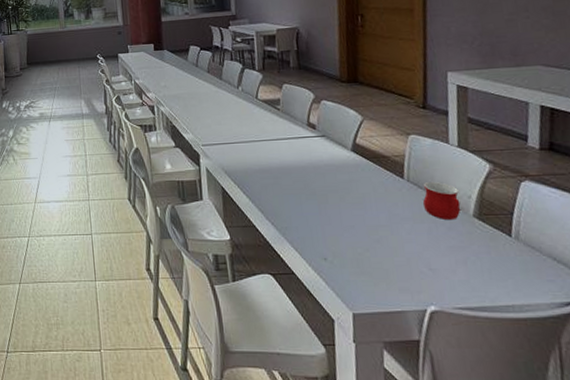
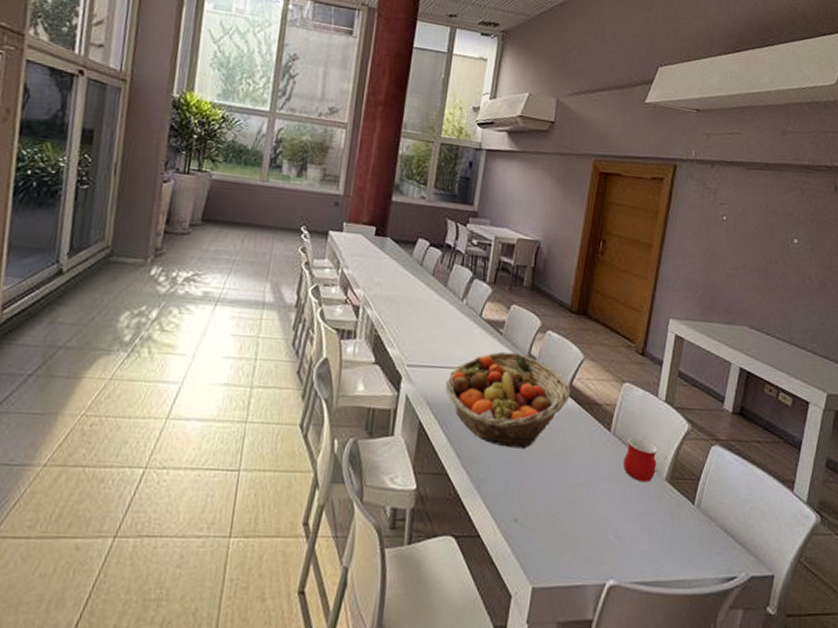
fruit basket: none [238,123,357,202] -> present [445,351,571,450]

